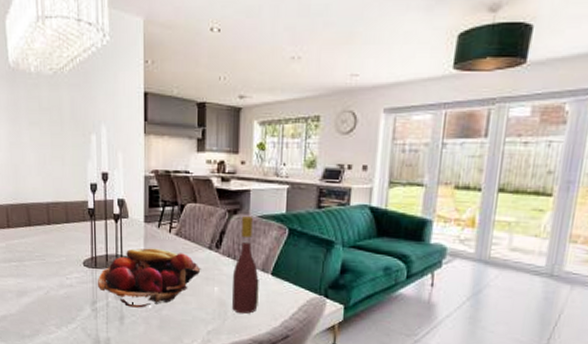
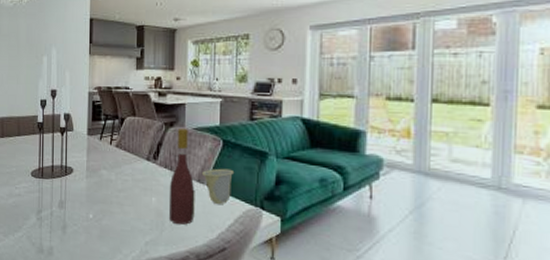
fruit basket: present [97,248,201,308] -> none [43,159,139,218]
cup: none [266,257,300,293] -> present [201,168,235,204]

